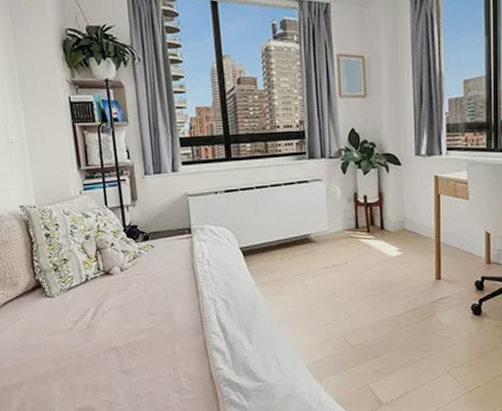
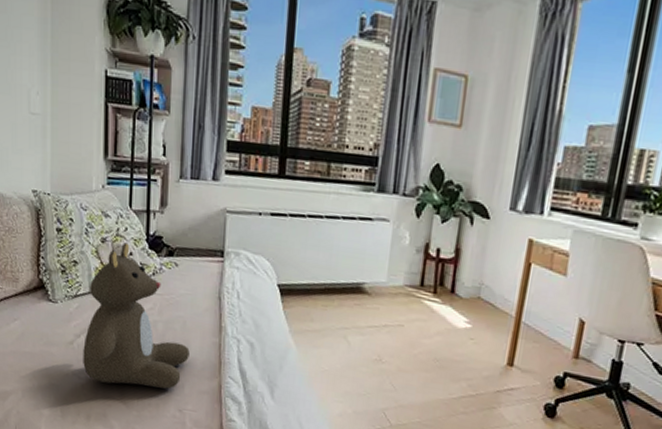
teddy bear: none [80,236,175,358] -> present [83,242,190,389]

